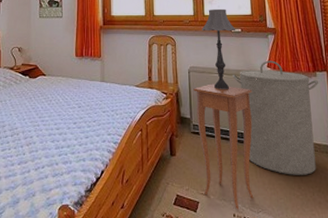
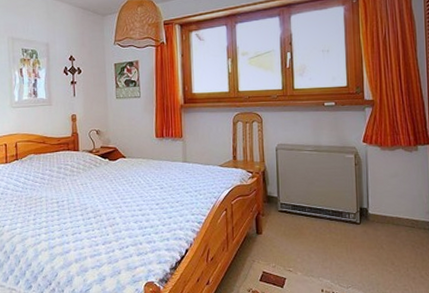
side table: present [193,83,254,210] -> none [281,161,345,286]
table lamp: present [201,8,236,90] -> none [291,81,329,168]
laundry hamper: present [232,60,318,175] -> none [324,135,419,252]

